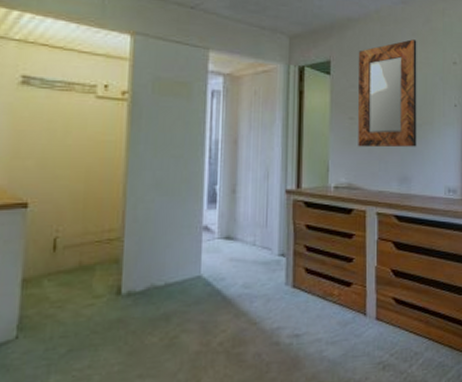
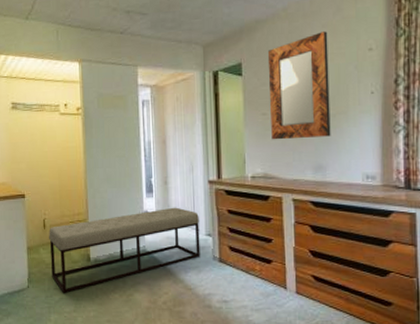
bench: none [58,221,272,344] -> present [49,207,200,294]

